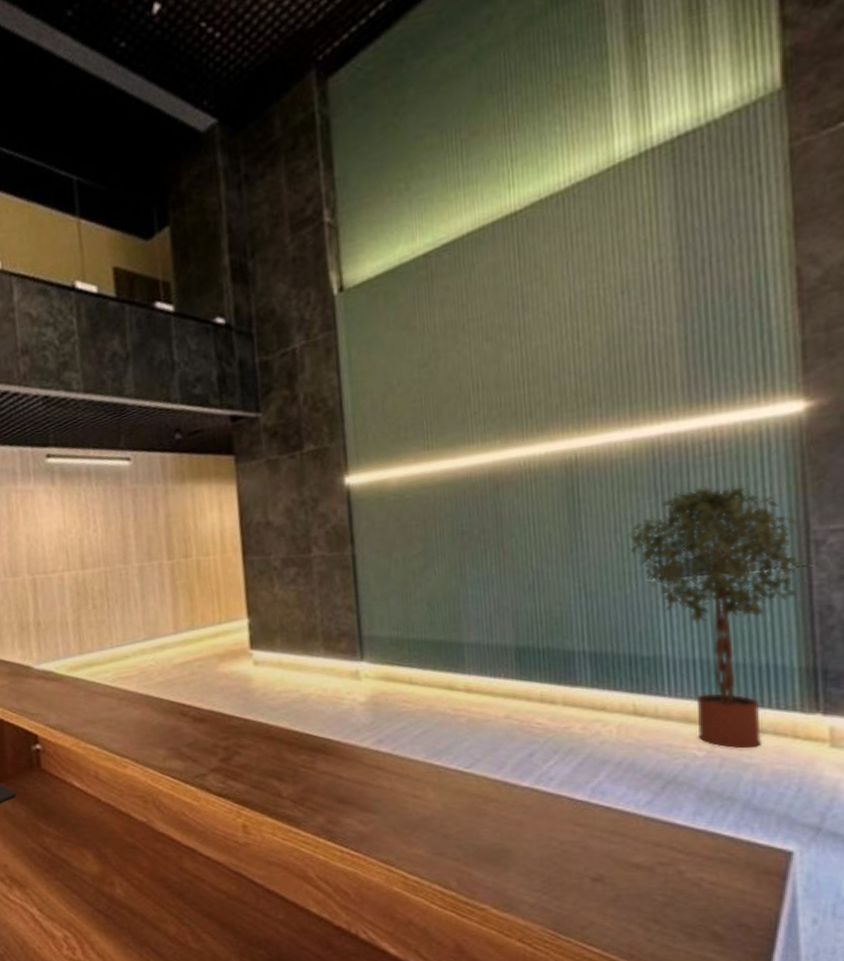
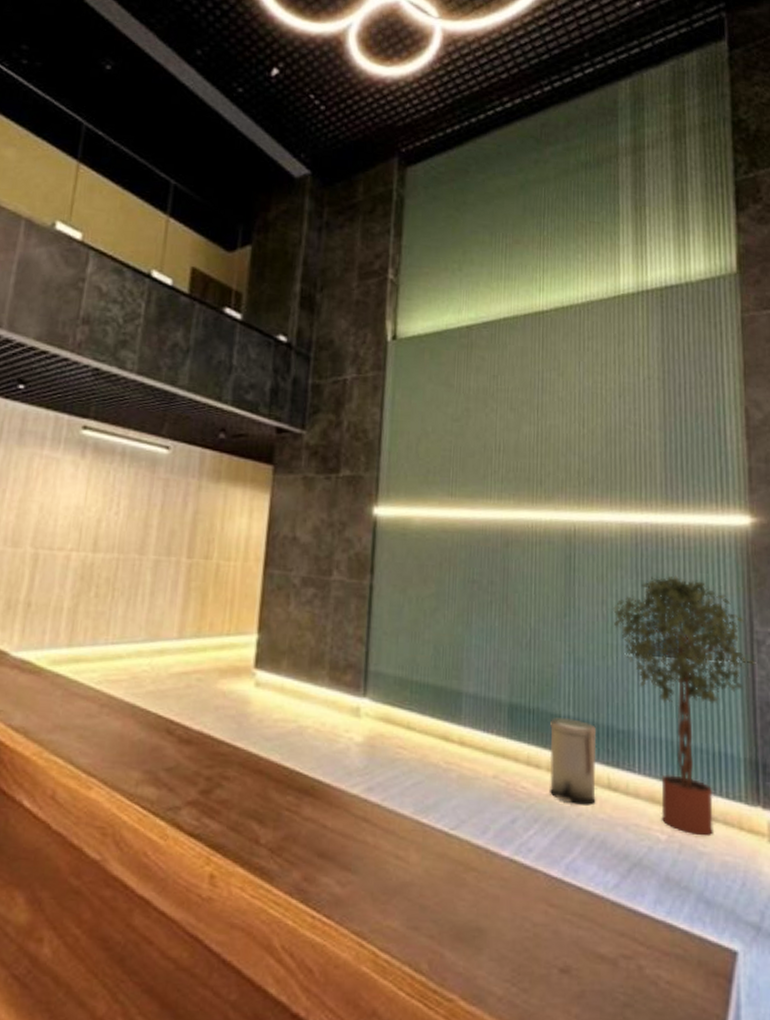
pedal bin: none [563,652,621,733] -> present [549,717,597,805]

